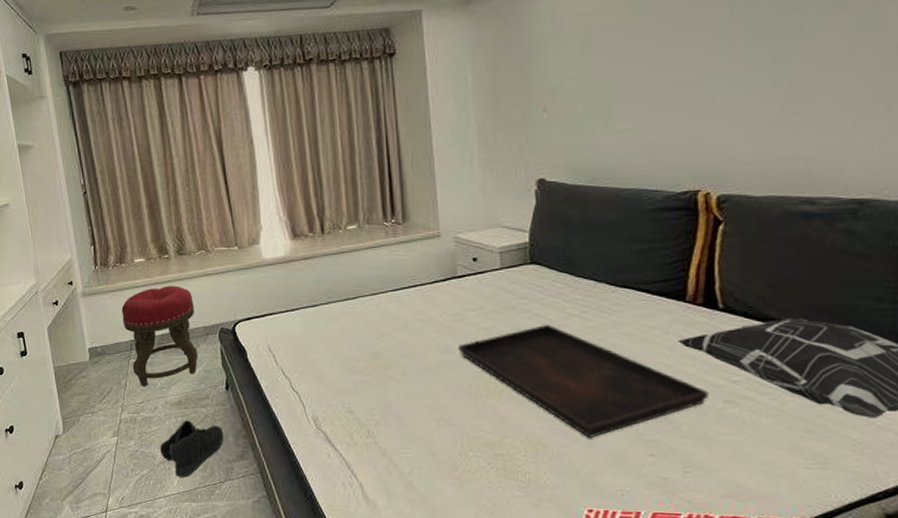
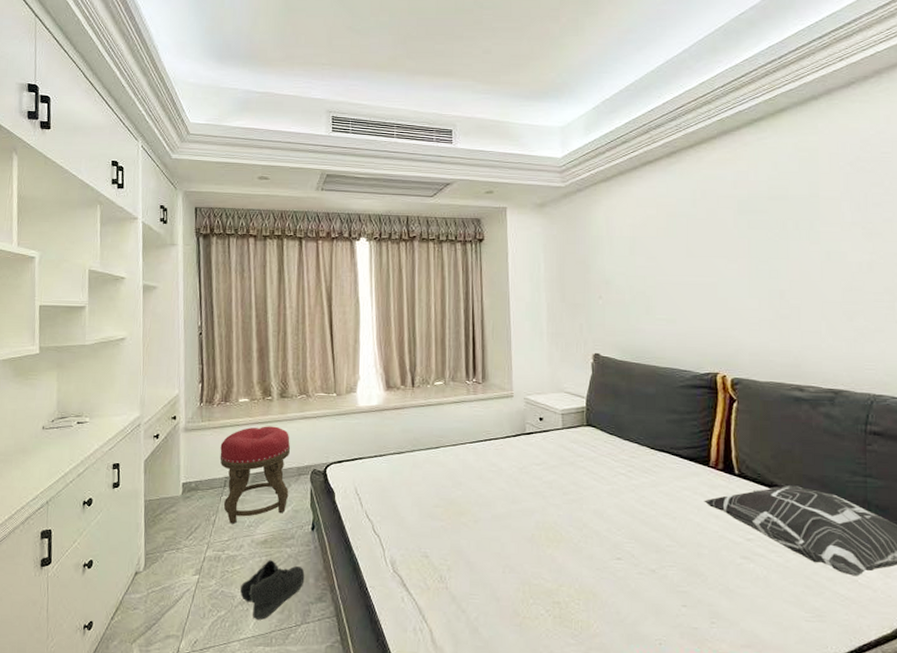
serving tray: present [458,324,709,438] -> none [524,480,729,588]

